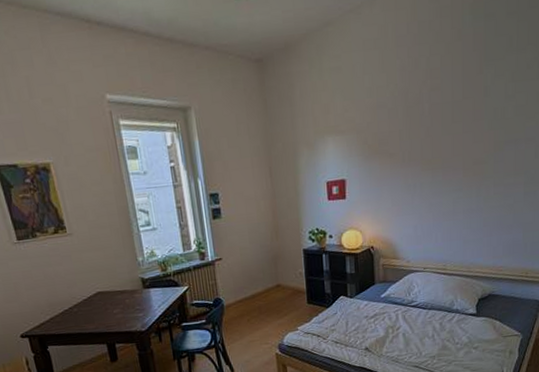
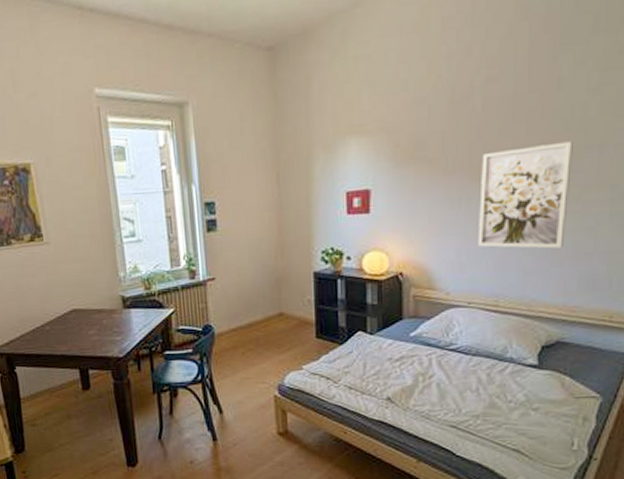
wall art: none [429,137,496,223] -> present [478,141,573,249]

